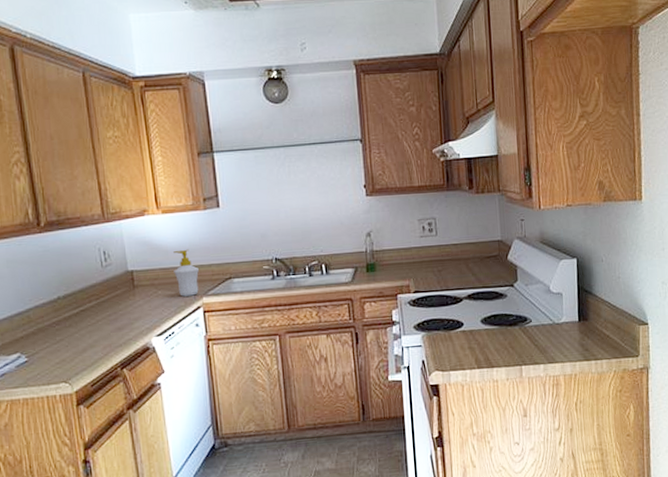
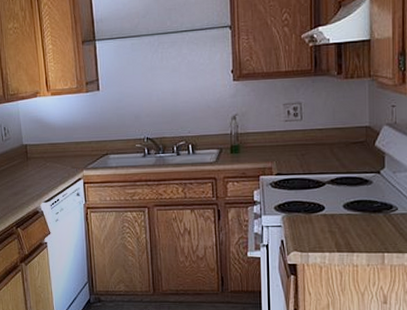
soap bottle: present [173,249,200,297] -> none [60,127,81,169]

